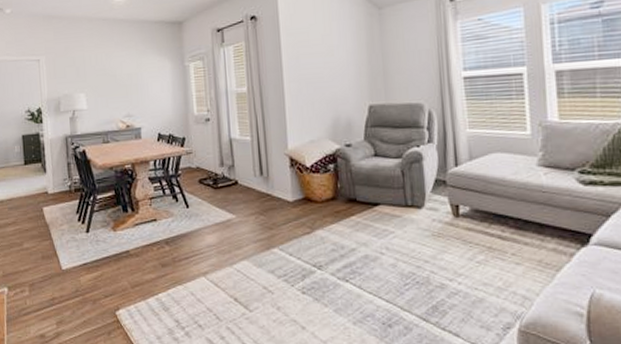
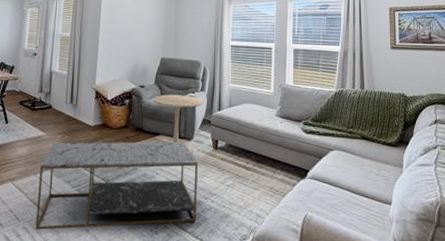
coffee table: none [235,211,440,329] -> present [35,141,198,230]
side table: none [363,150,434,225] -> present [151,94,204,153]

